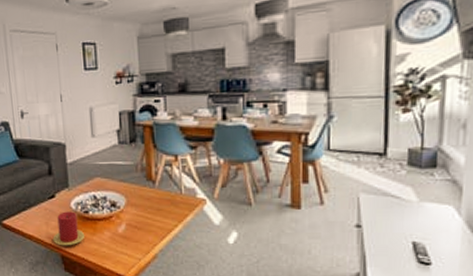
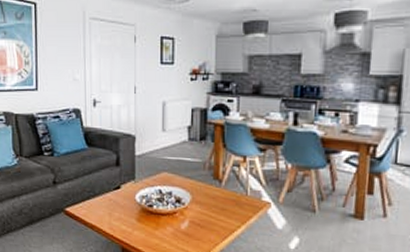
candle: present [52,211,84,246] -> none [114,203,146,239]

